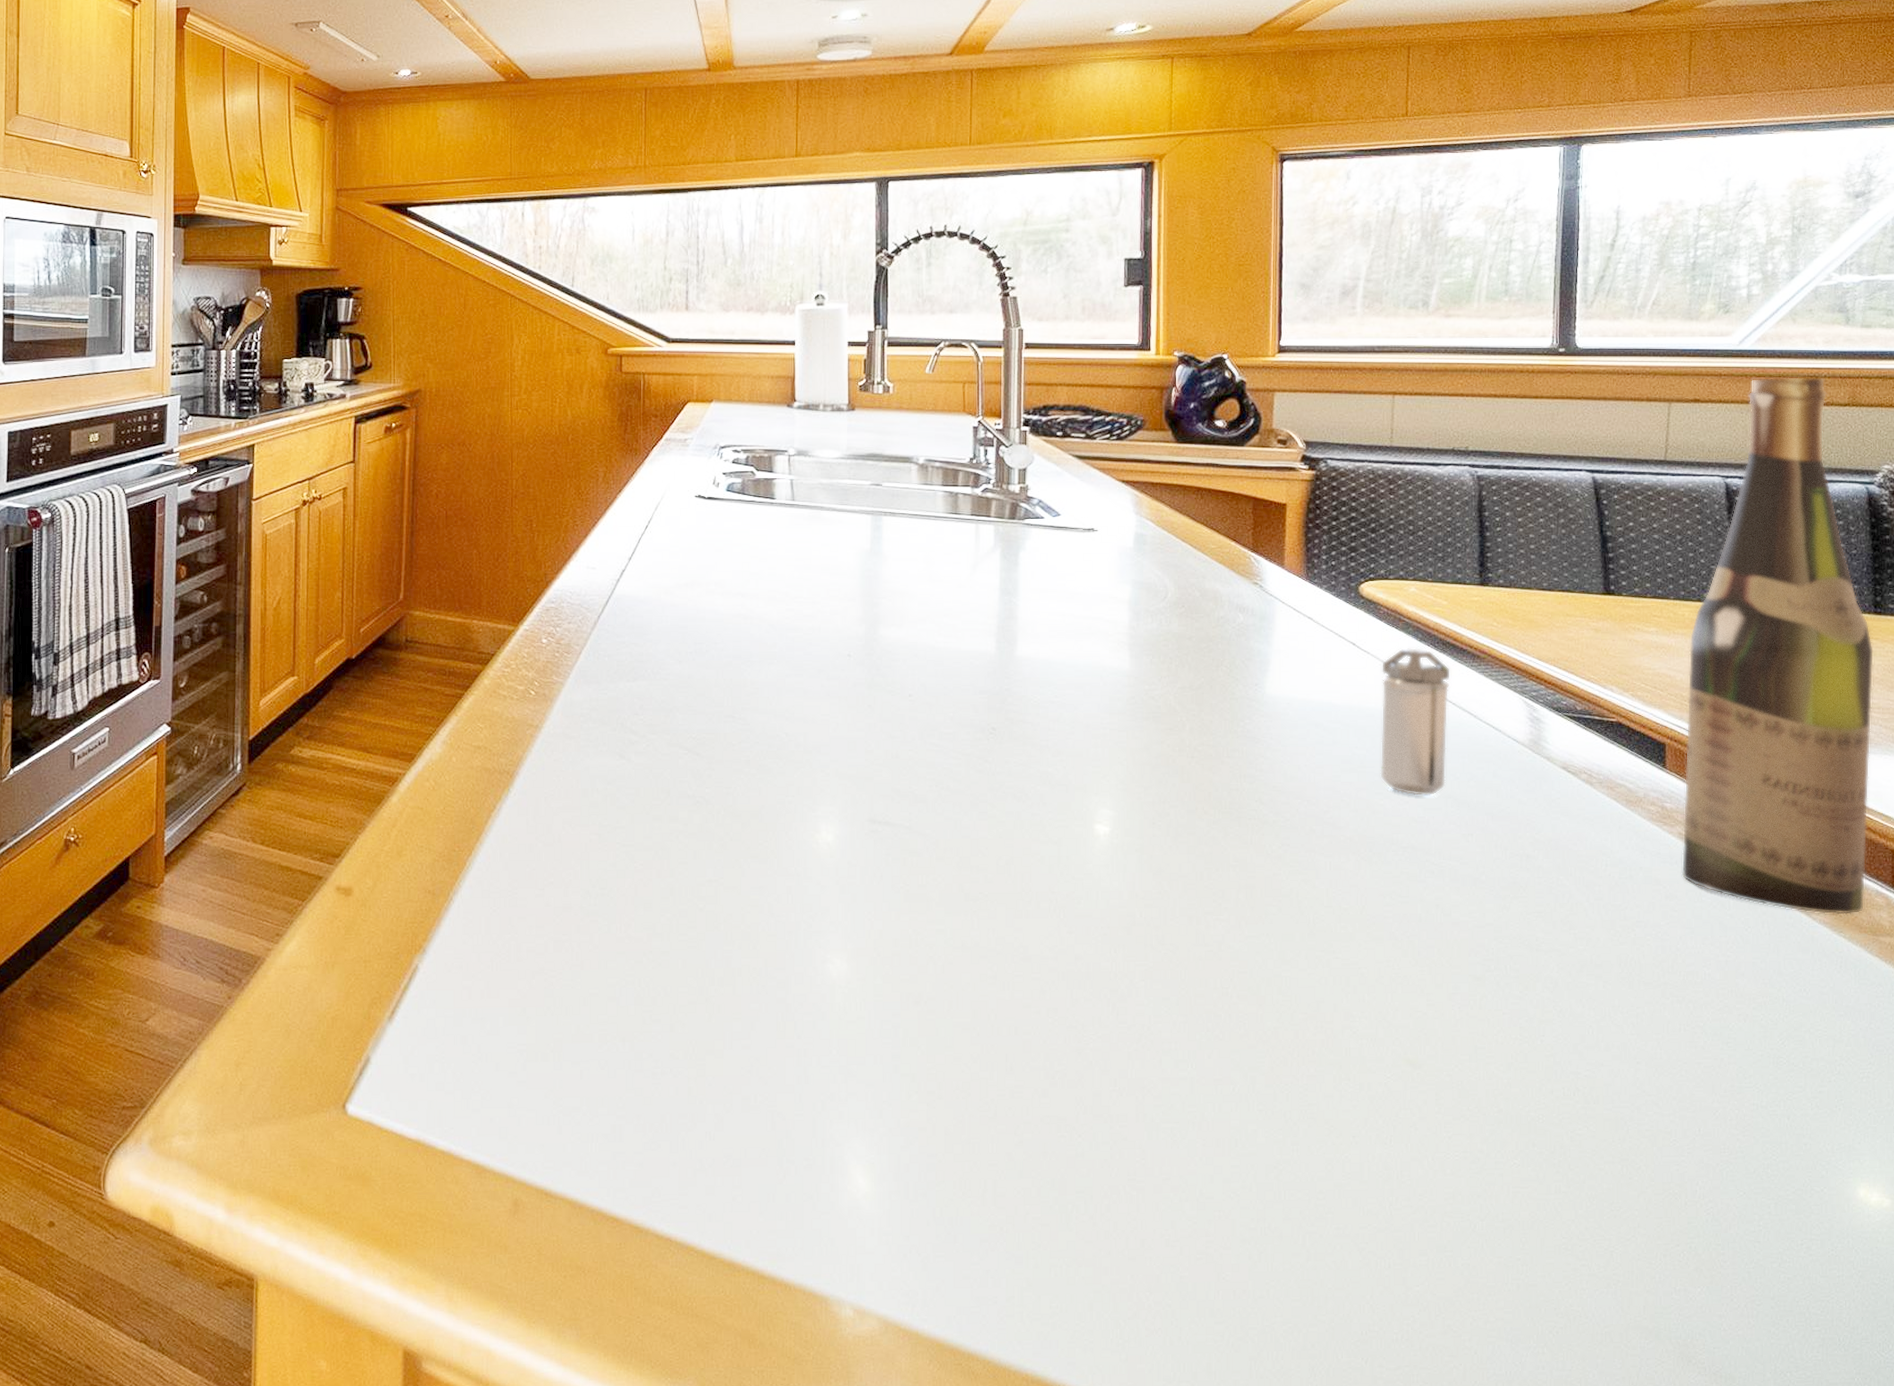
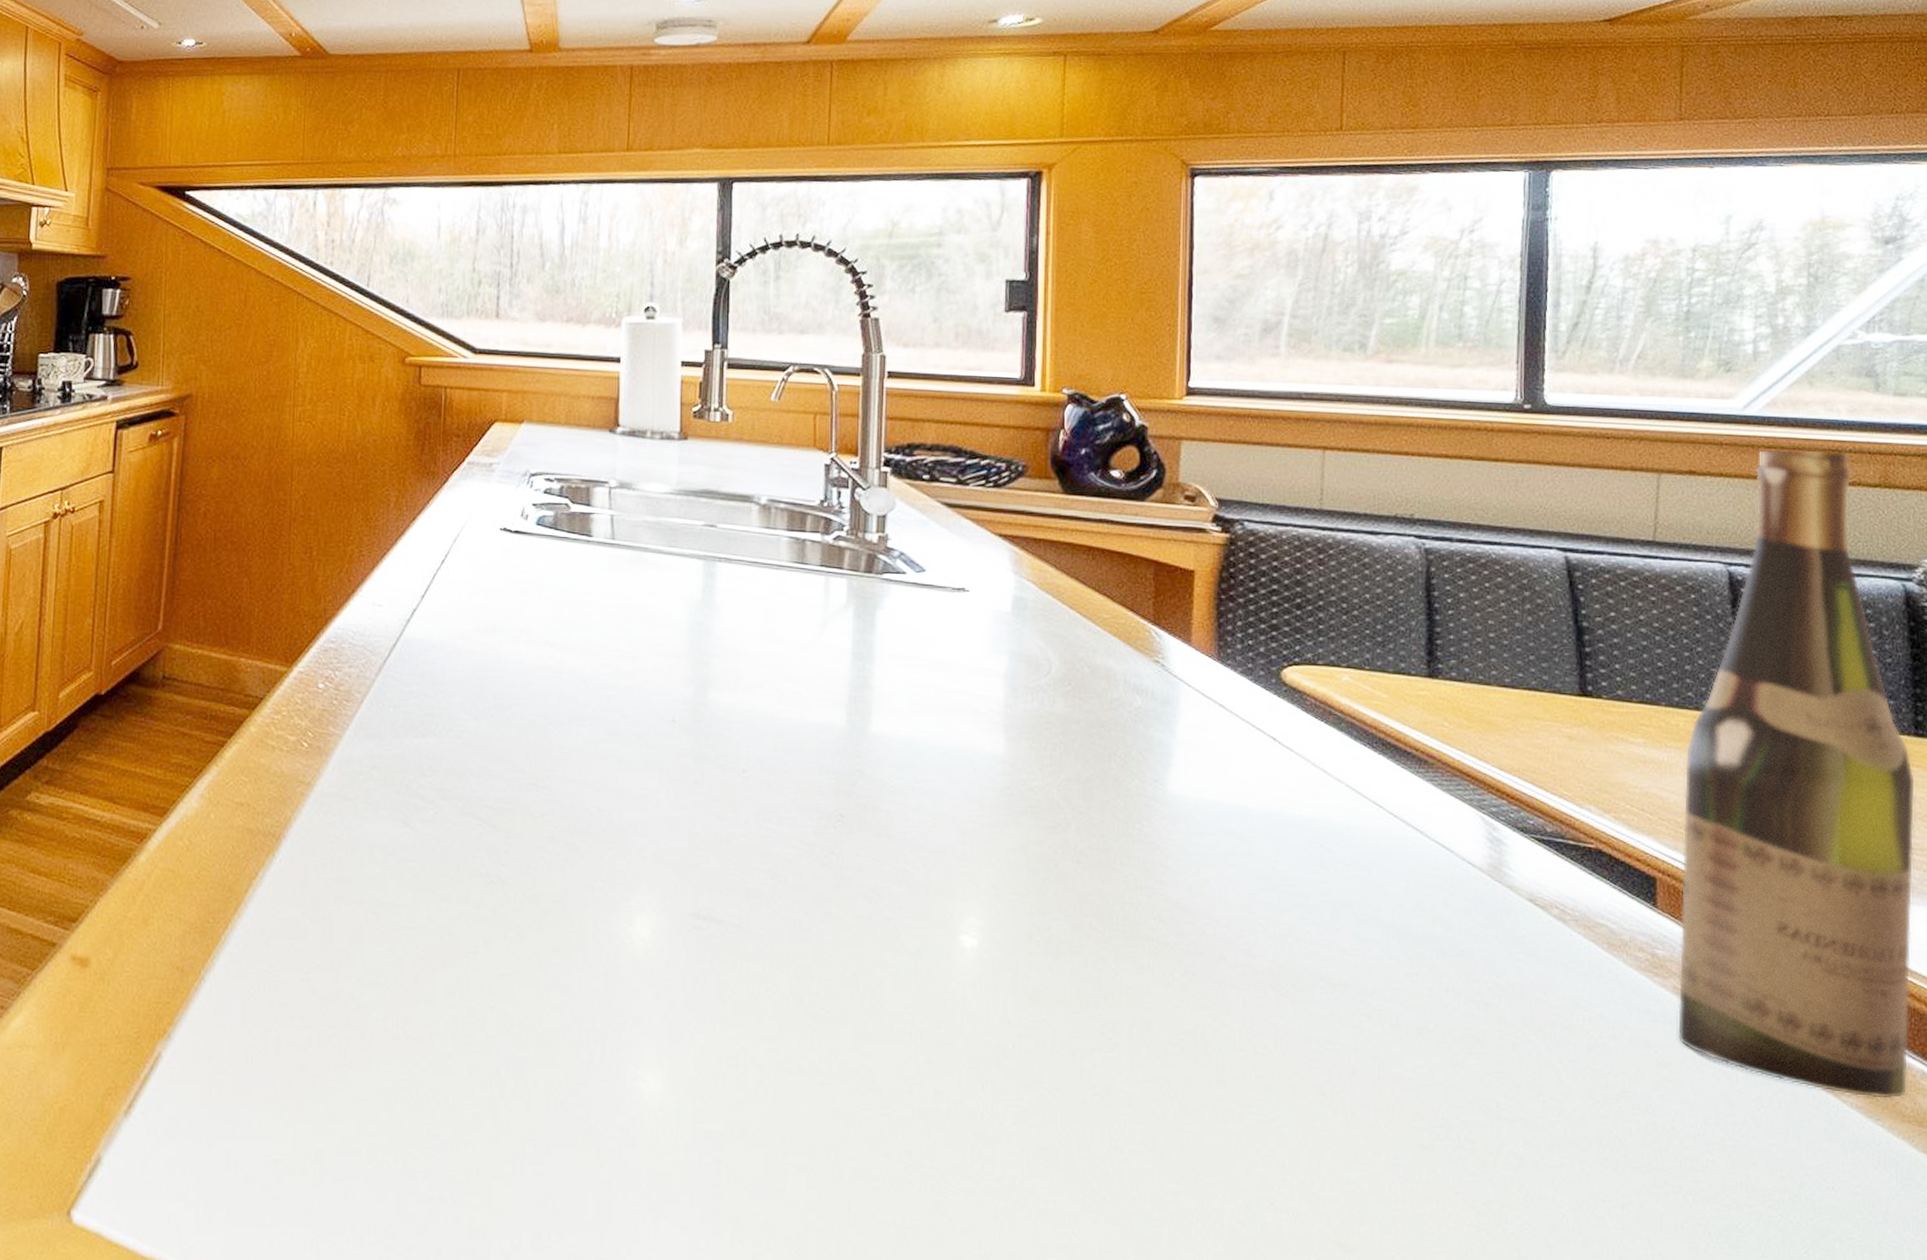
shaker: present [1380,647,1451,797] -> none [1305,746,1393,925]

